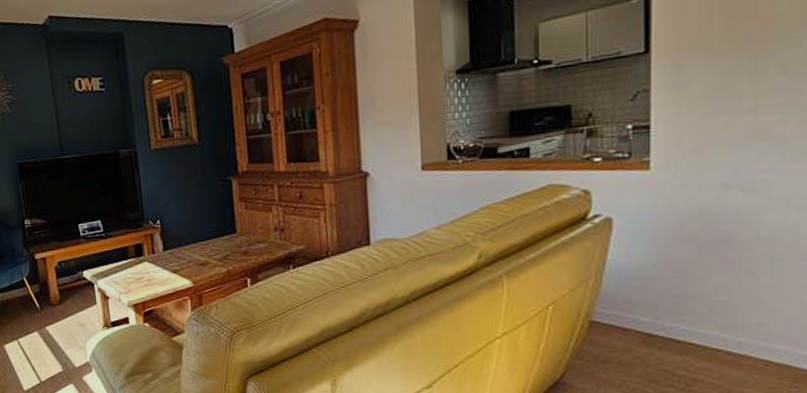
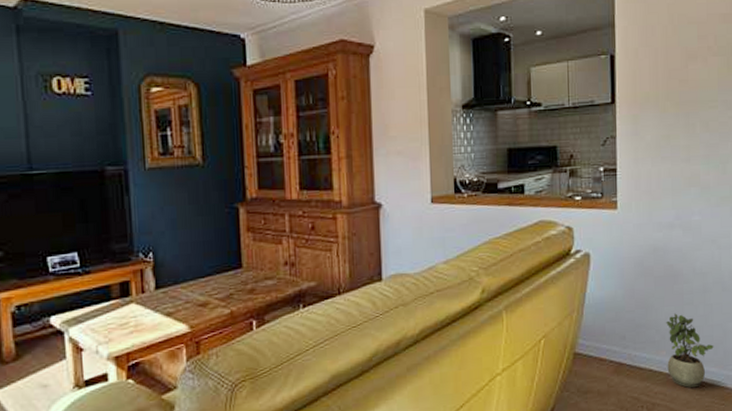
potted plant: none [715,283,784,366] -> present [666,313,714,388]

